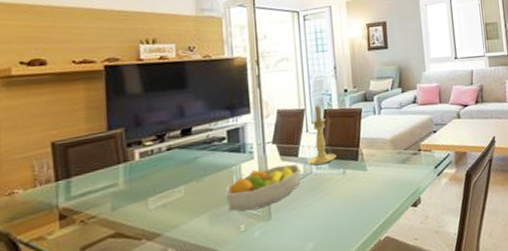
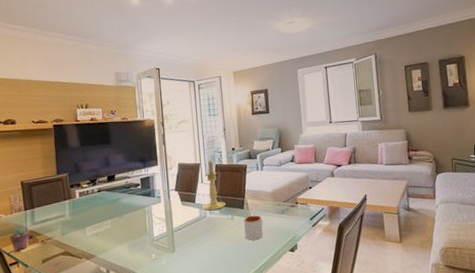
potted succulent: none [30,205,64,239] -> present [10,228,31,251]
fruit bowl: present [225,164,301,212] -> none [140,208,198,244]
mug: none [358,167,381,198] -> present [244,215,263,240]

